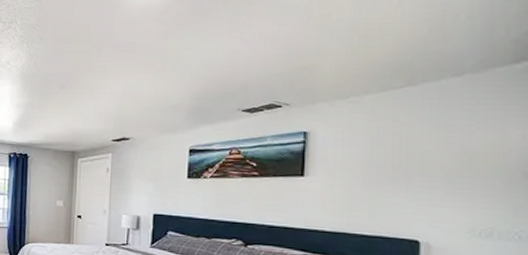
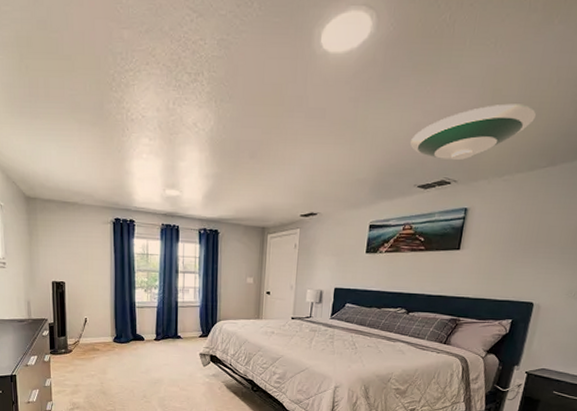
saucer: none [229,26,378,83] -> present [410,103,536,160]

